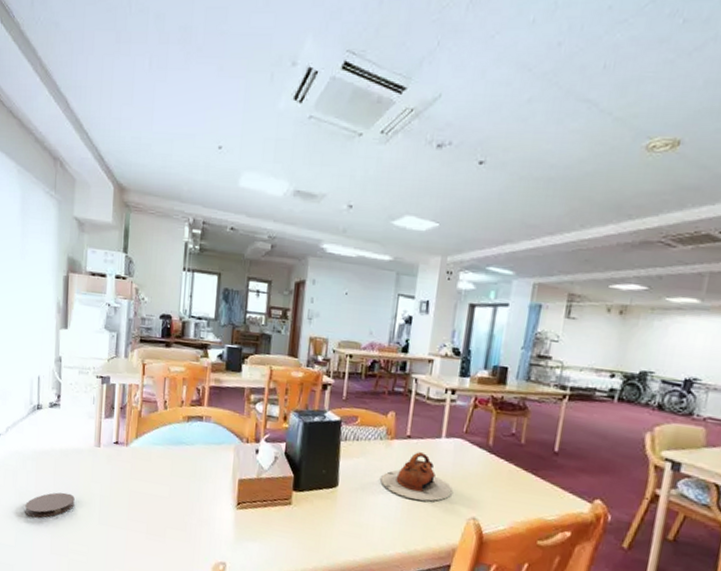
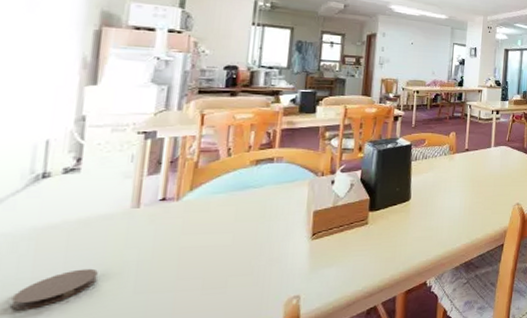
teapot: present [381,452,452,502] -> none [446,161,501,198]

